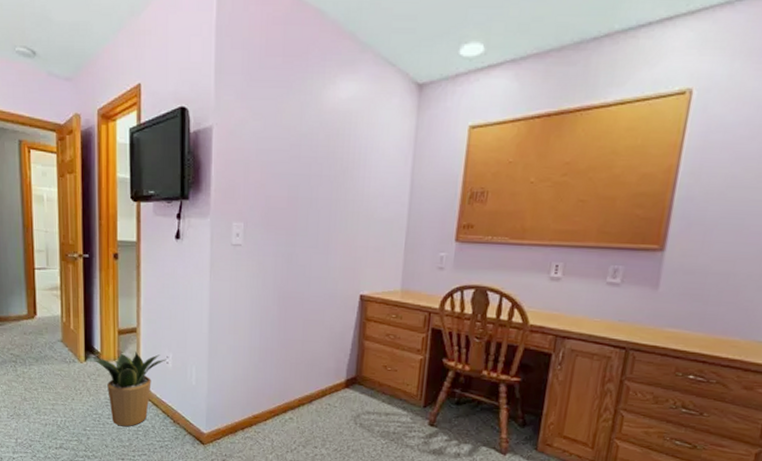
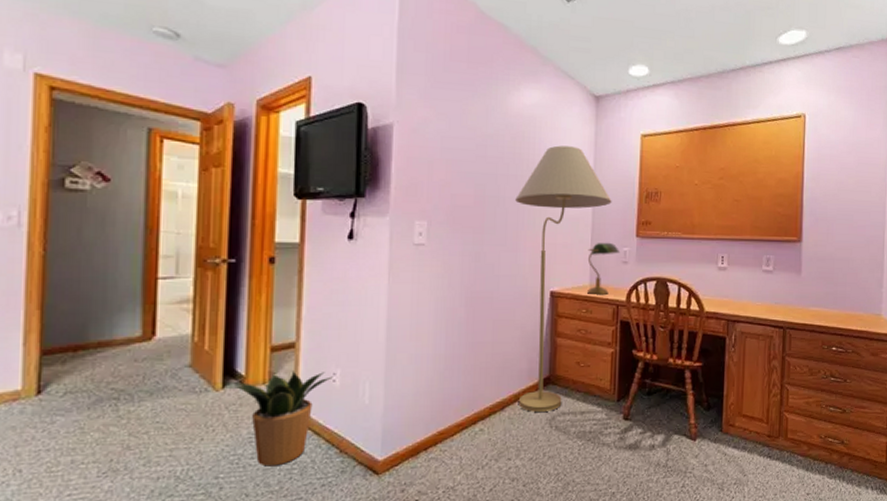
floor lamp: none [326,142,431,409] -> present [515,145,612,412]
desk lamp: none [398,246,437,302] -> present [587,242,621,296]

